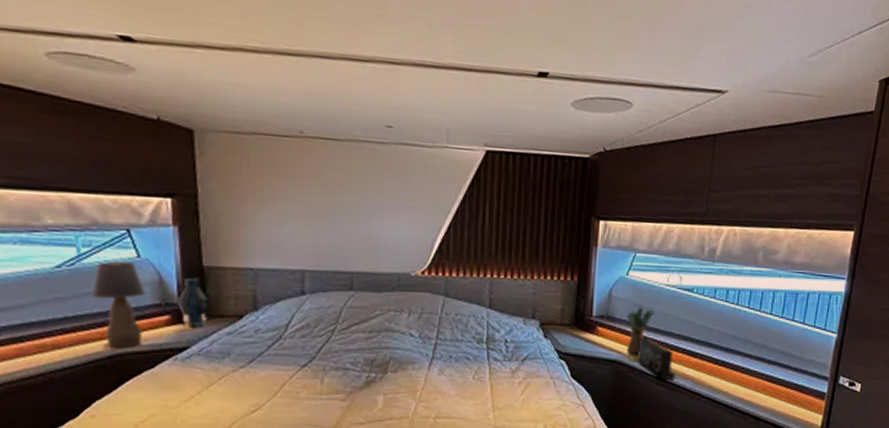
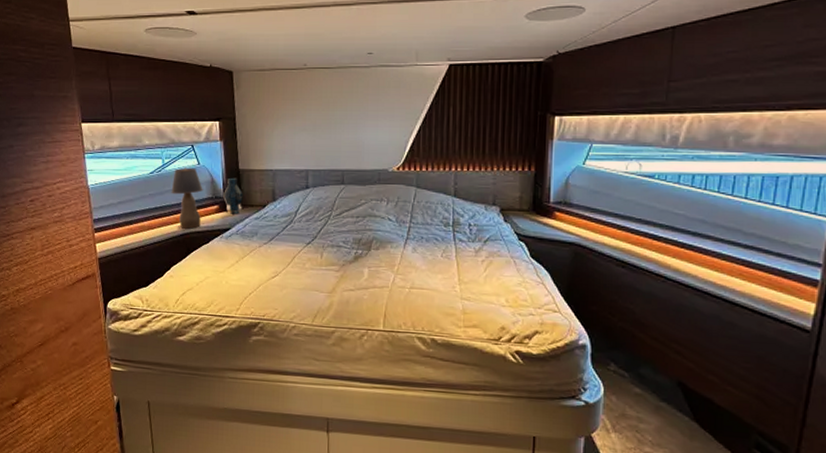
vase: present [627,305,655,363] -> none [585,192,613,245]
alarm clock: present [638,337,677,380] -> none [597,221,639,262]

